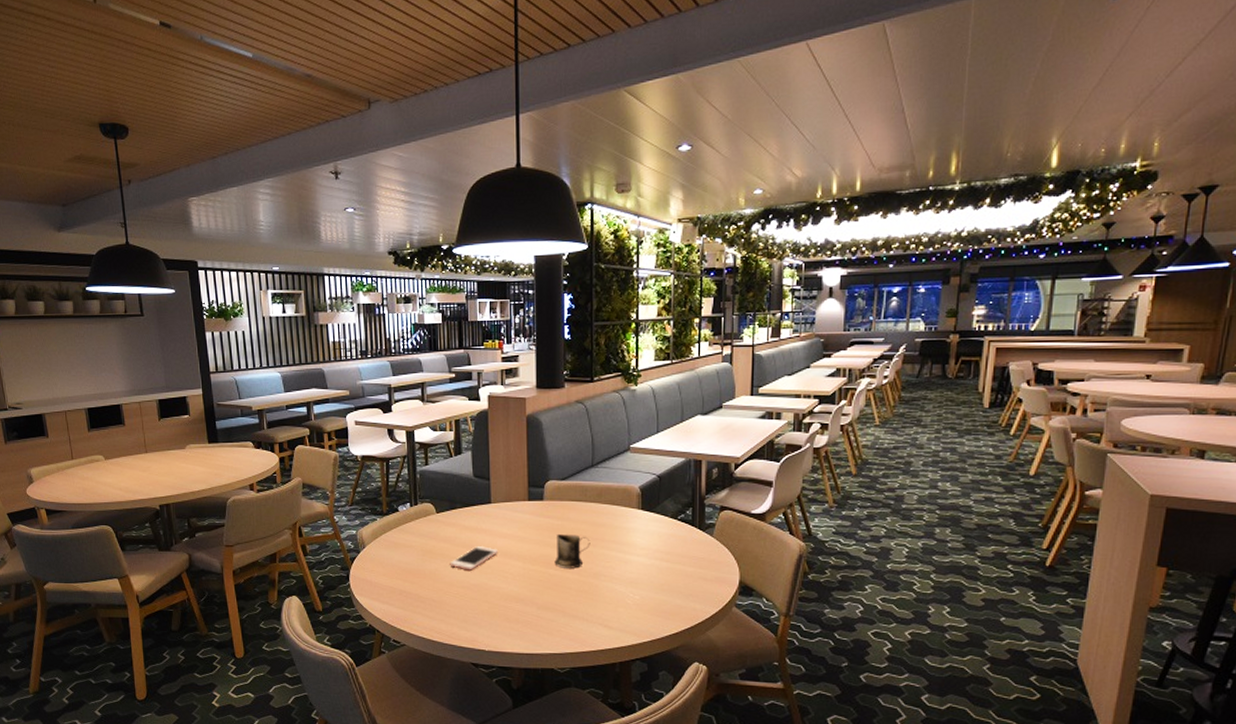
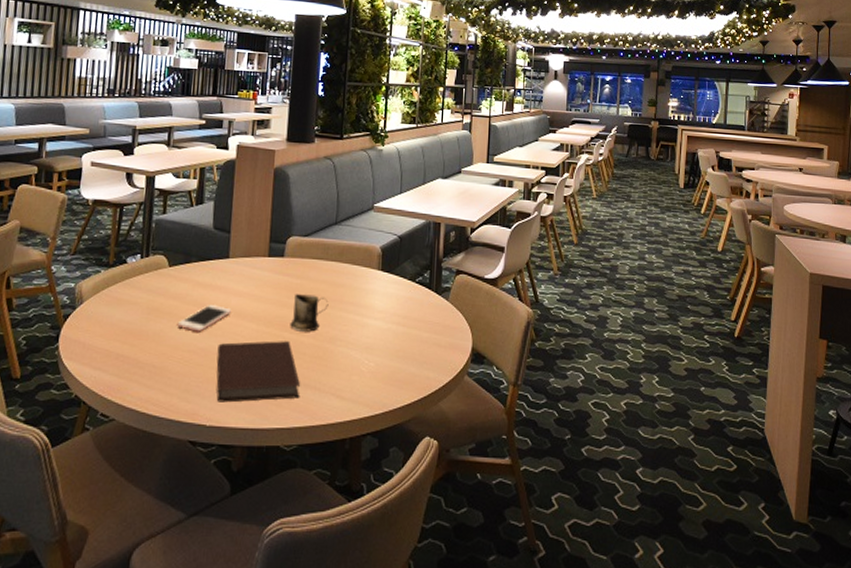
notebook: none [489,577,569,631] -> present [216,341,301,403]

